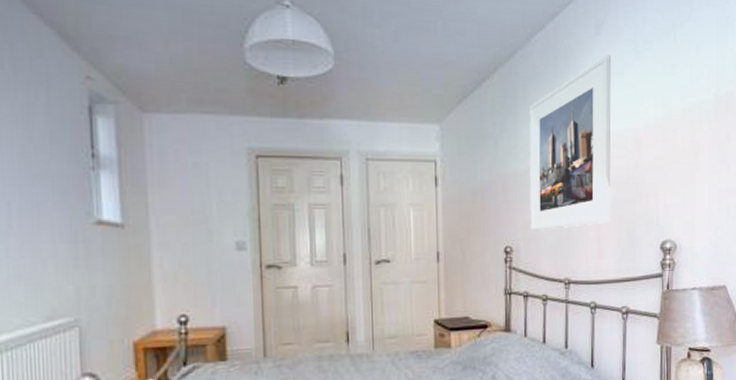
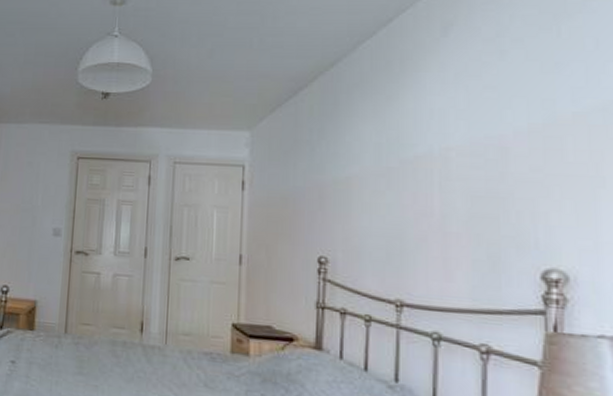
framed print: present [529,55,611,232] -> none [351,57,464,244]

